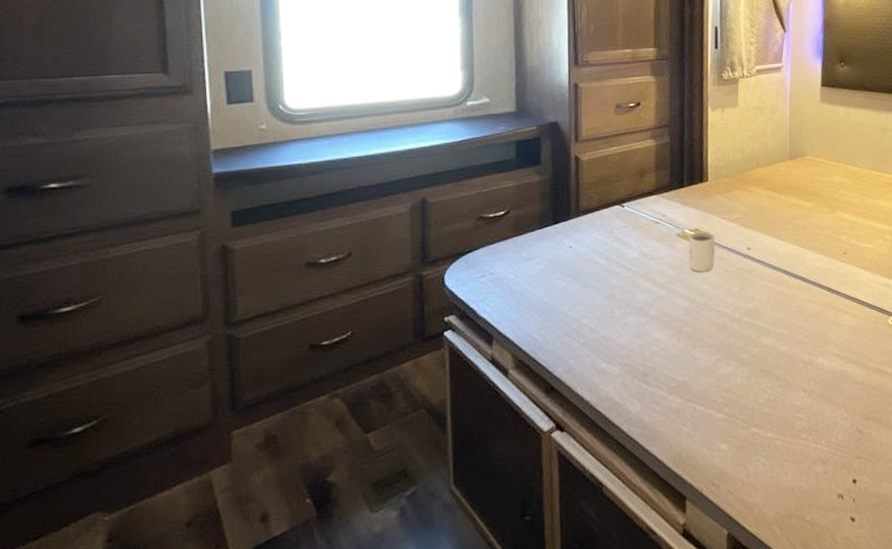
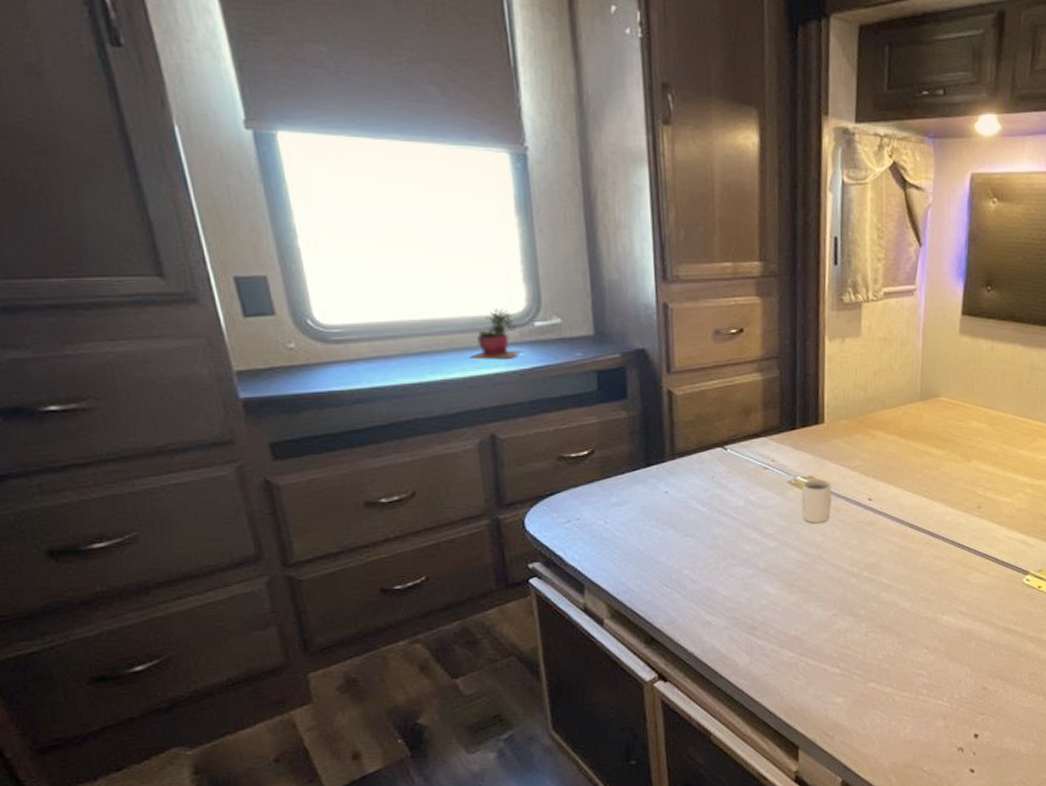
succulent plant: none [411,92,456,134] -> present [470,309,524,359]

